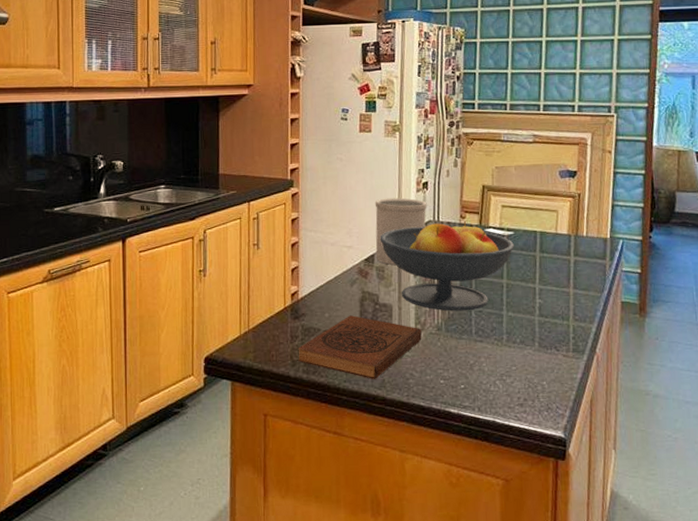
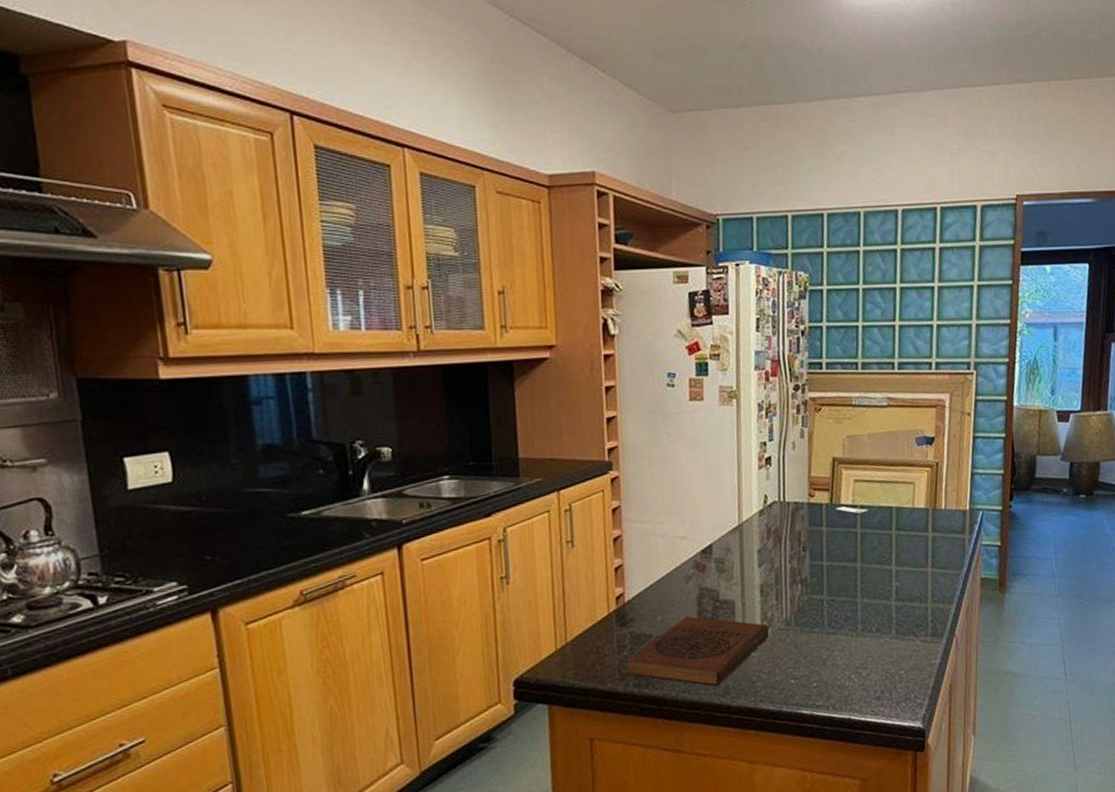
utensil holder: present [375,198,427,265] -> none [710,476,771,555]
fruit bowl: present [379,221,514,311] -> none [717,500,868,603]

